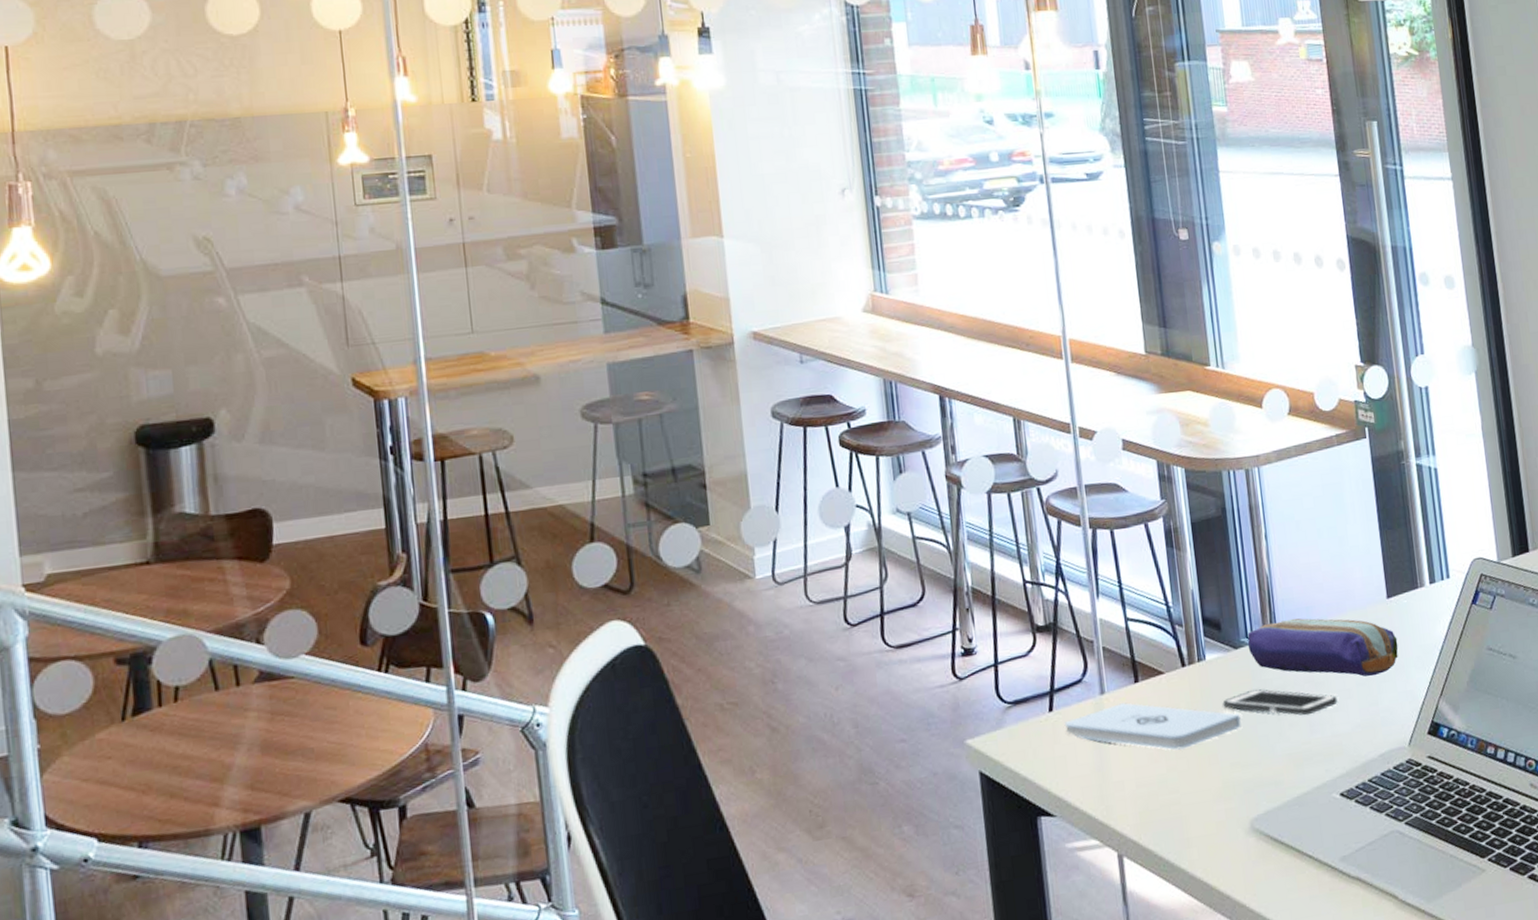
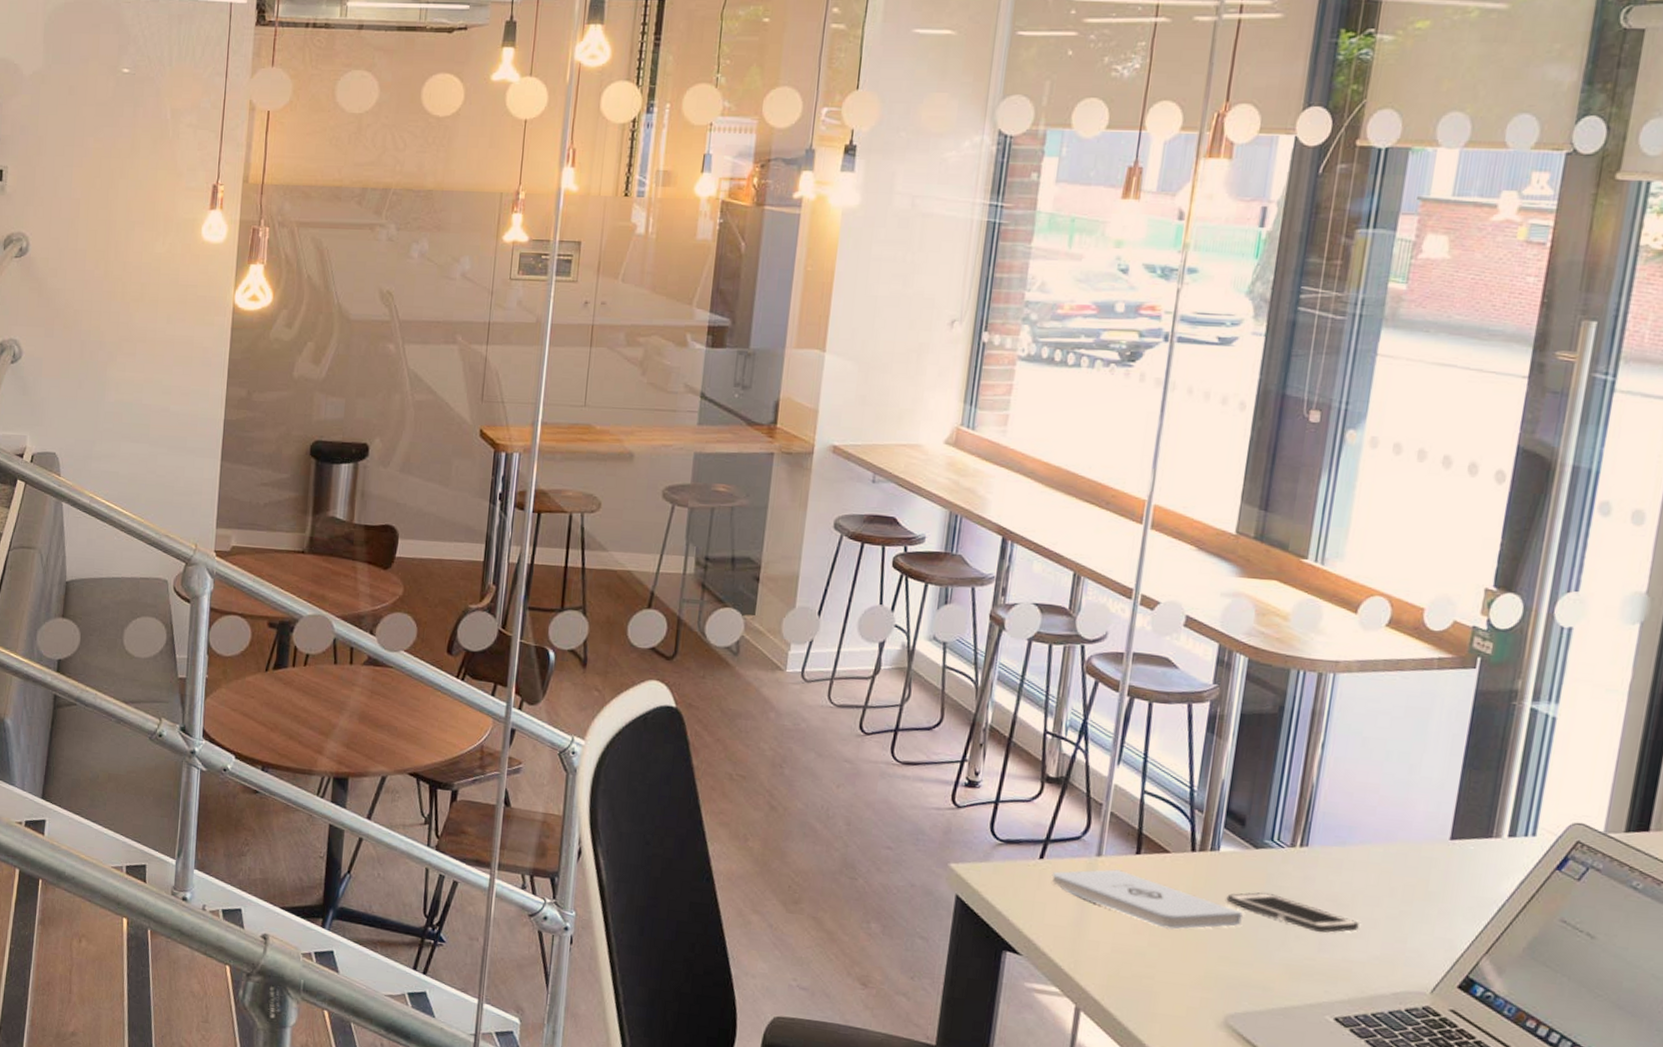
pencil case: present [1247,618,1398,677] -> none [1270,831,1450,914]

